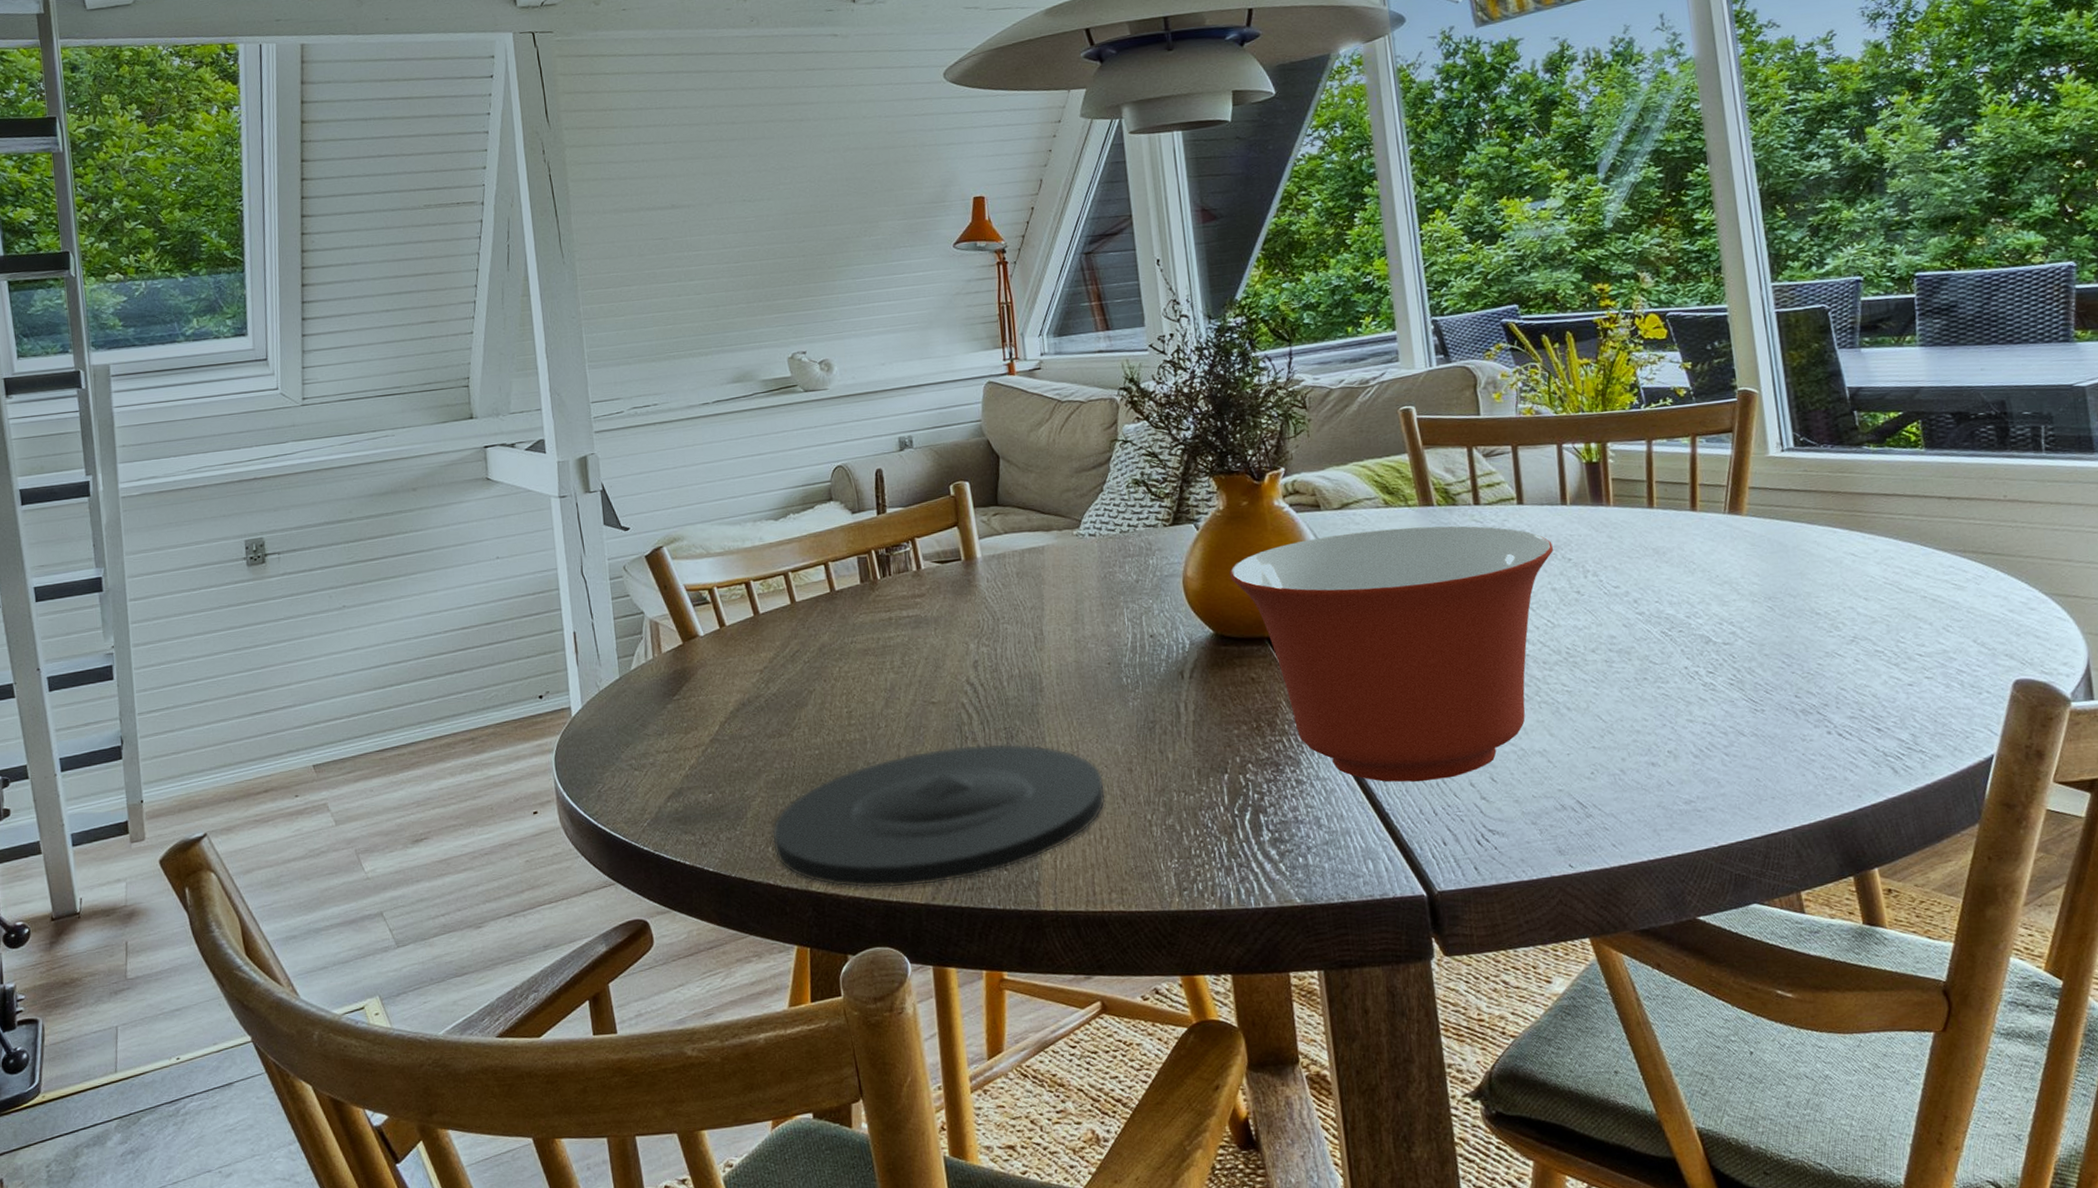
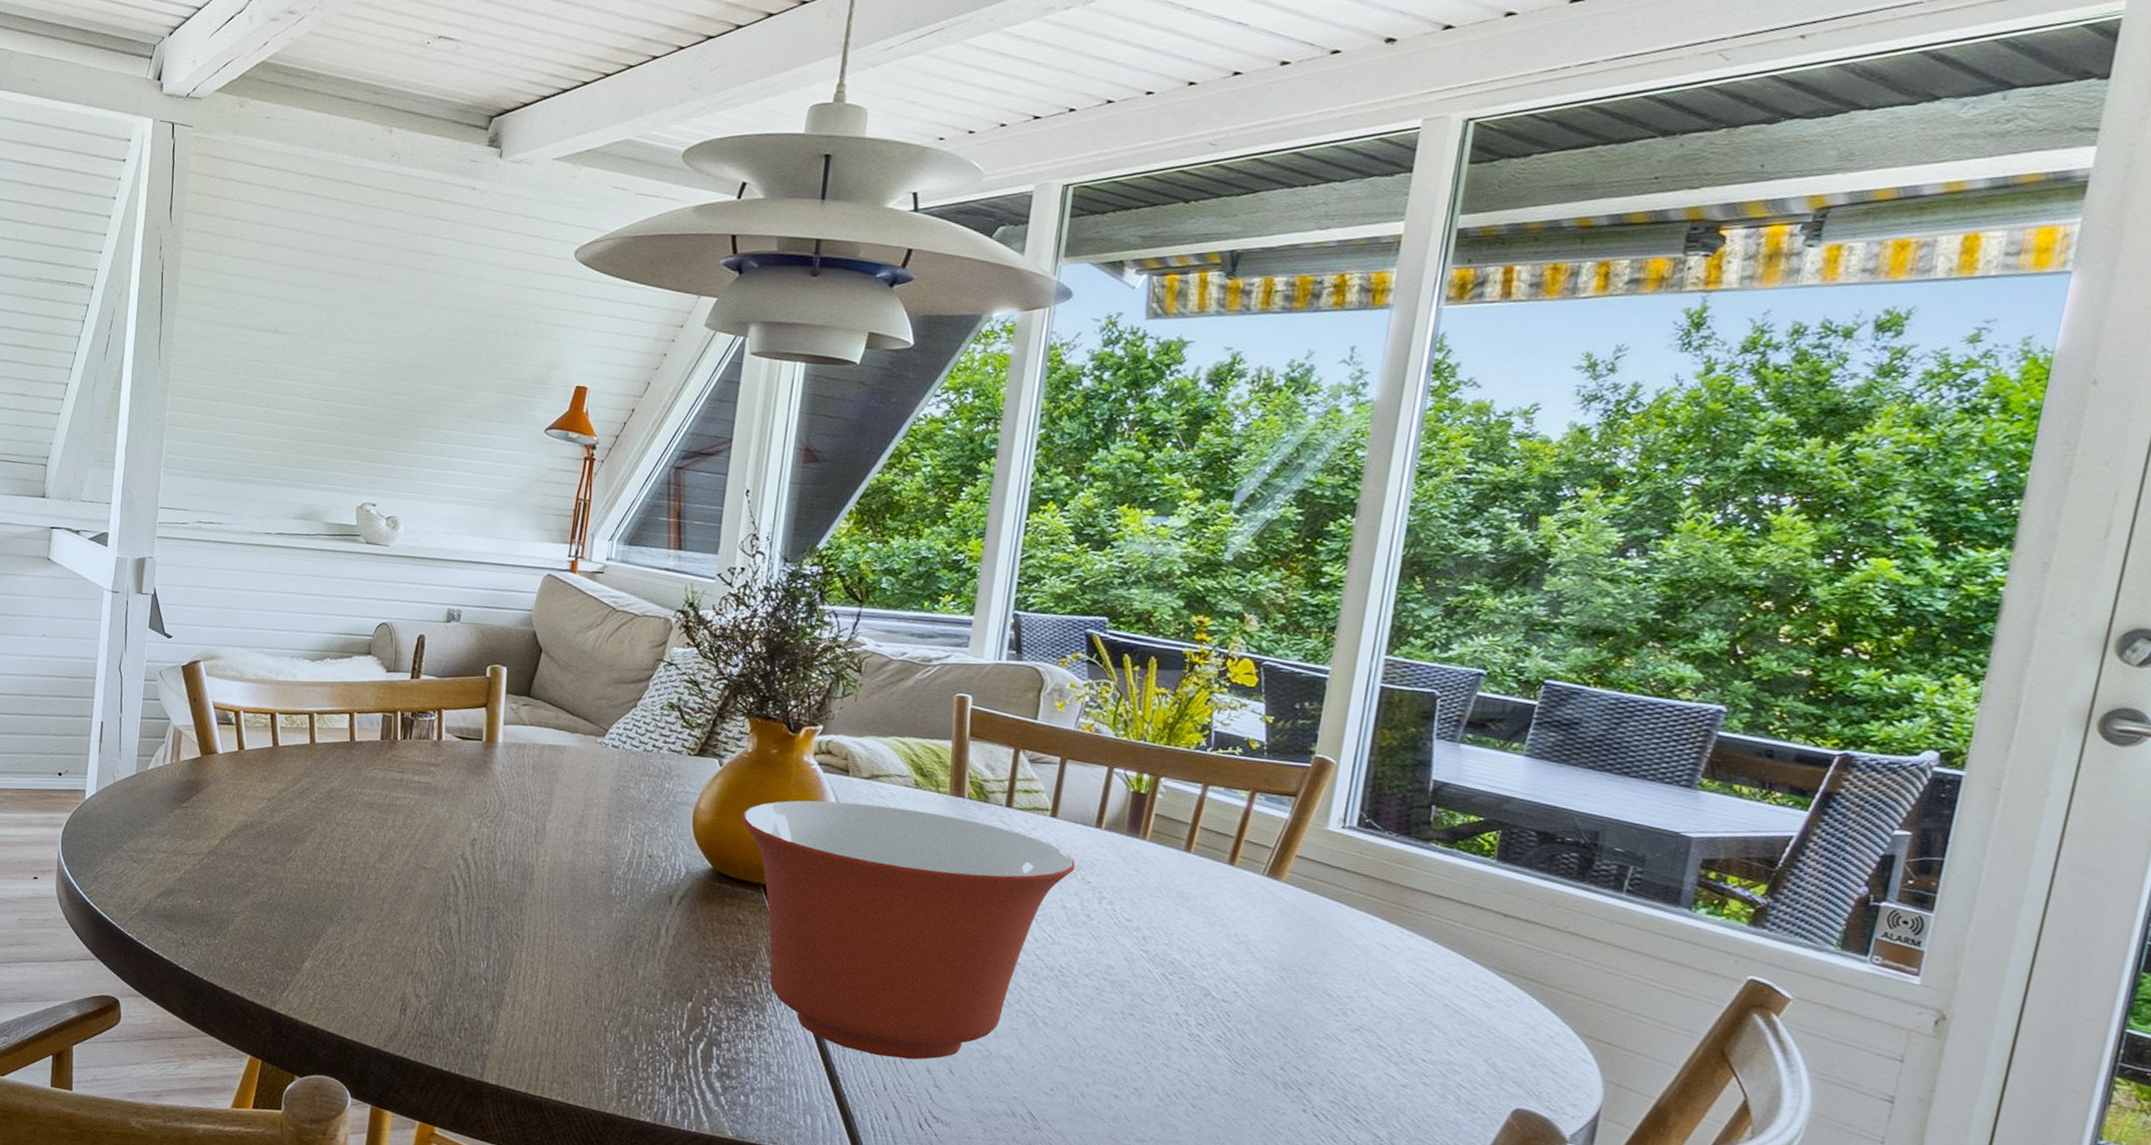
plate: present [772,743,1106,889] -> none [247,909,572,1036]

